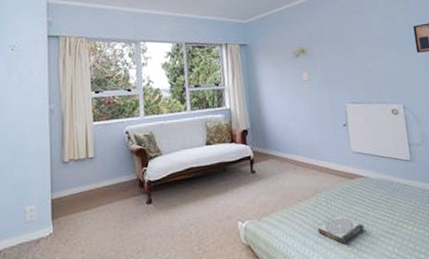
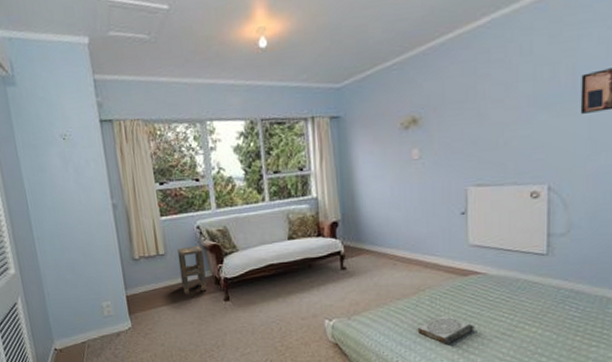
side table: none [106,149,131,198] -> present [177,245,207,295]

